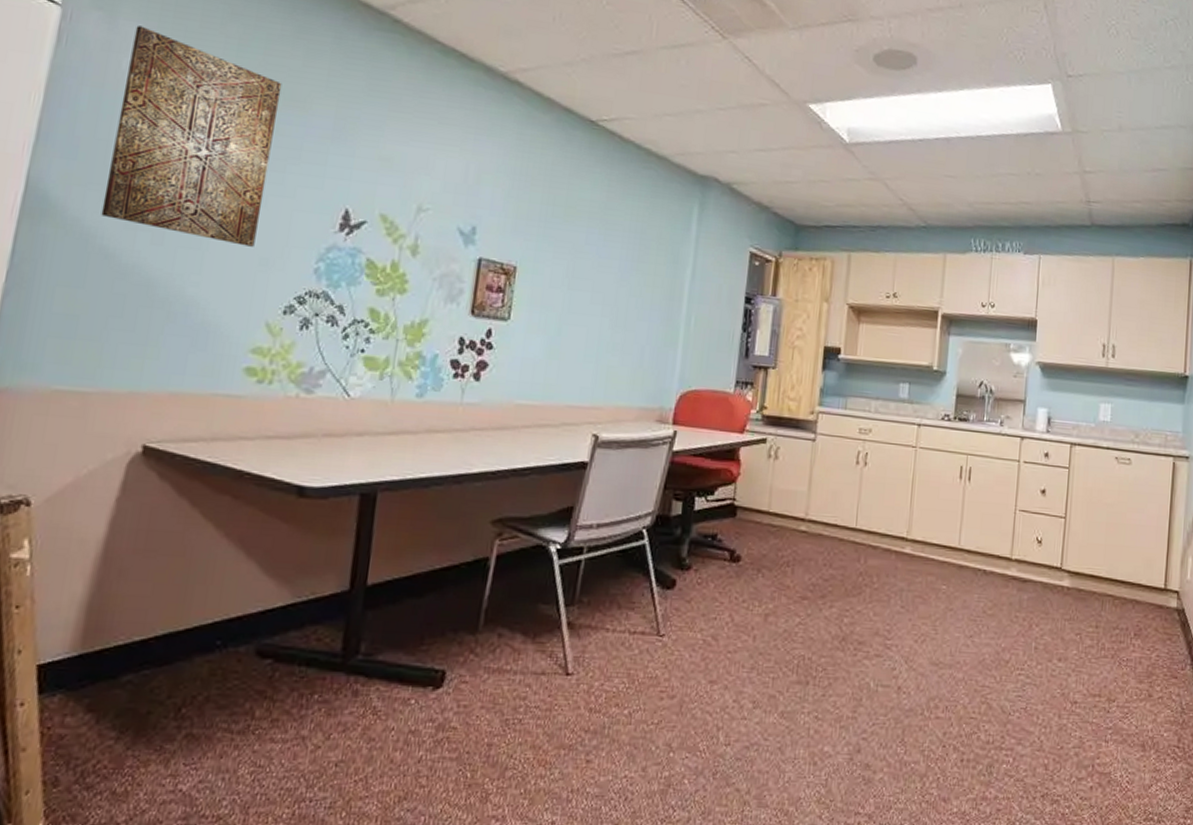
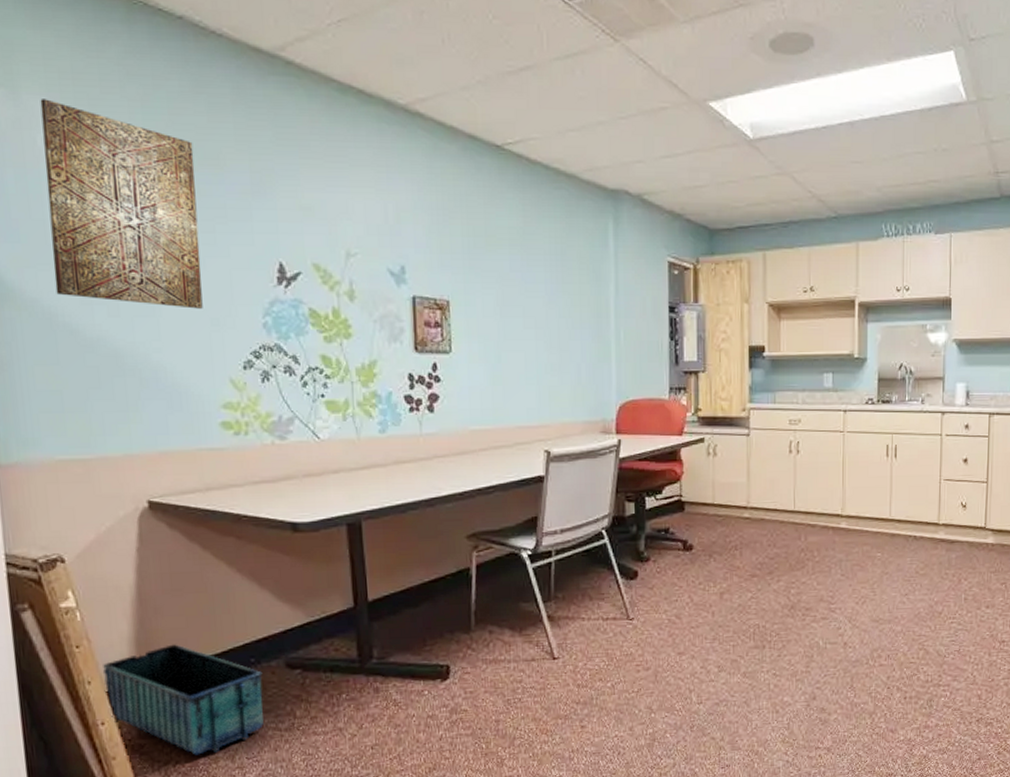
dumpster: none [34,614,227,755] -> present [102,644,264,755]

